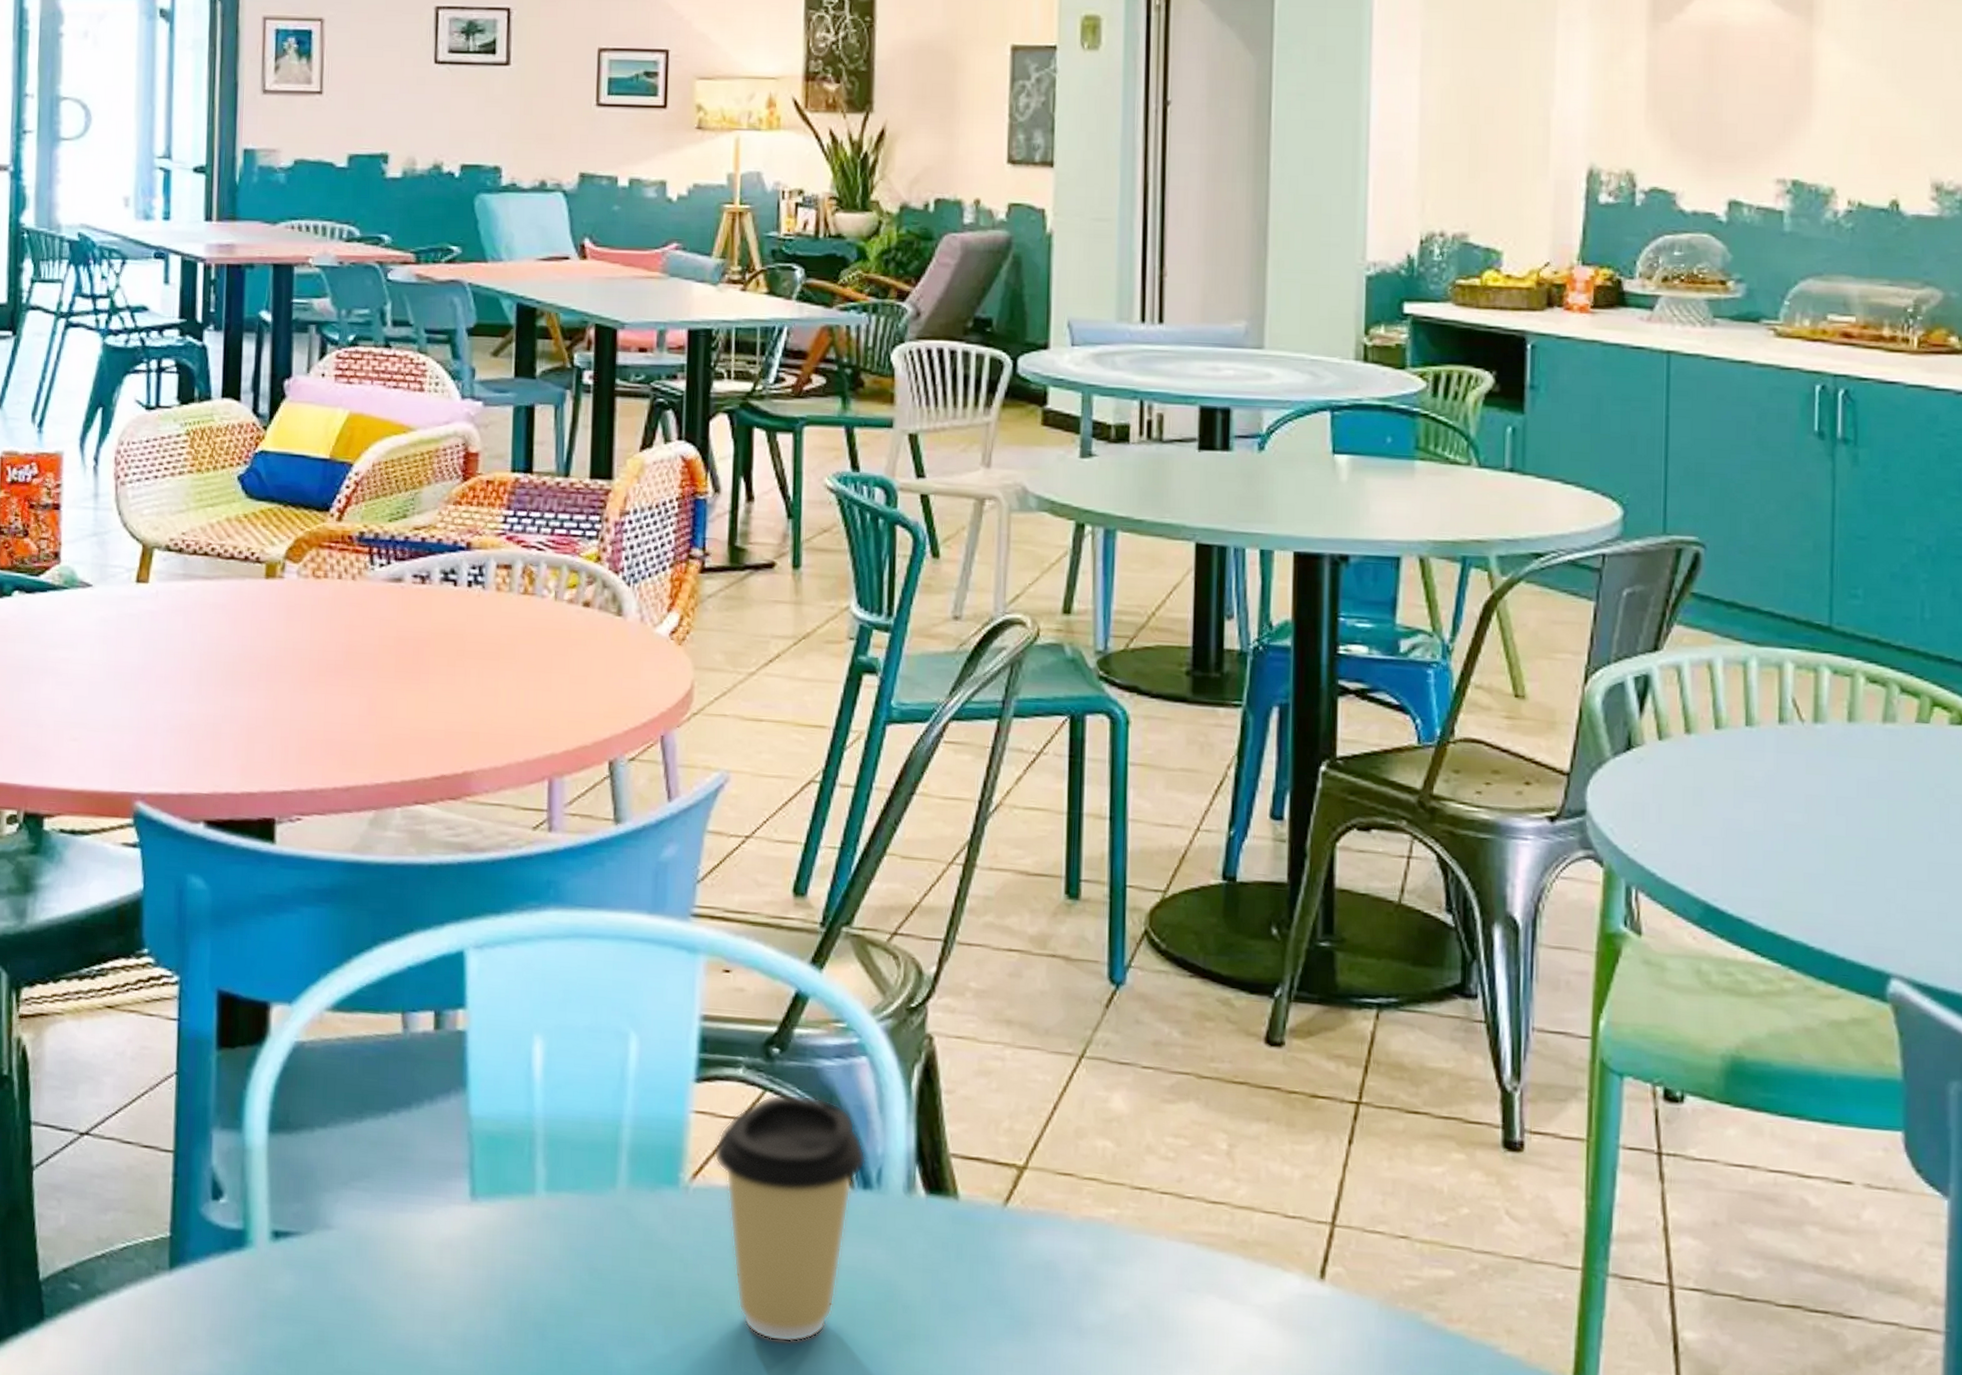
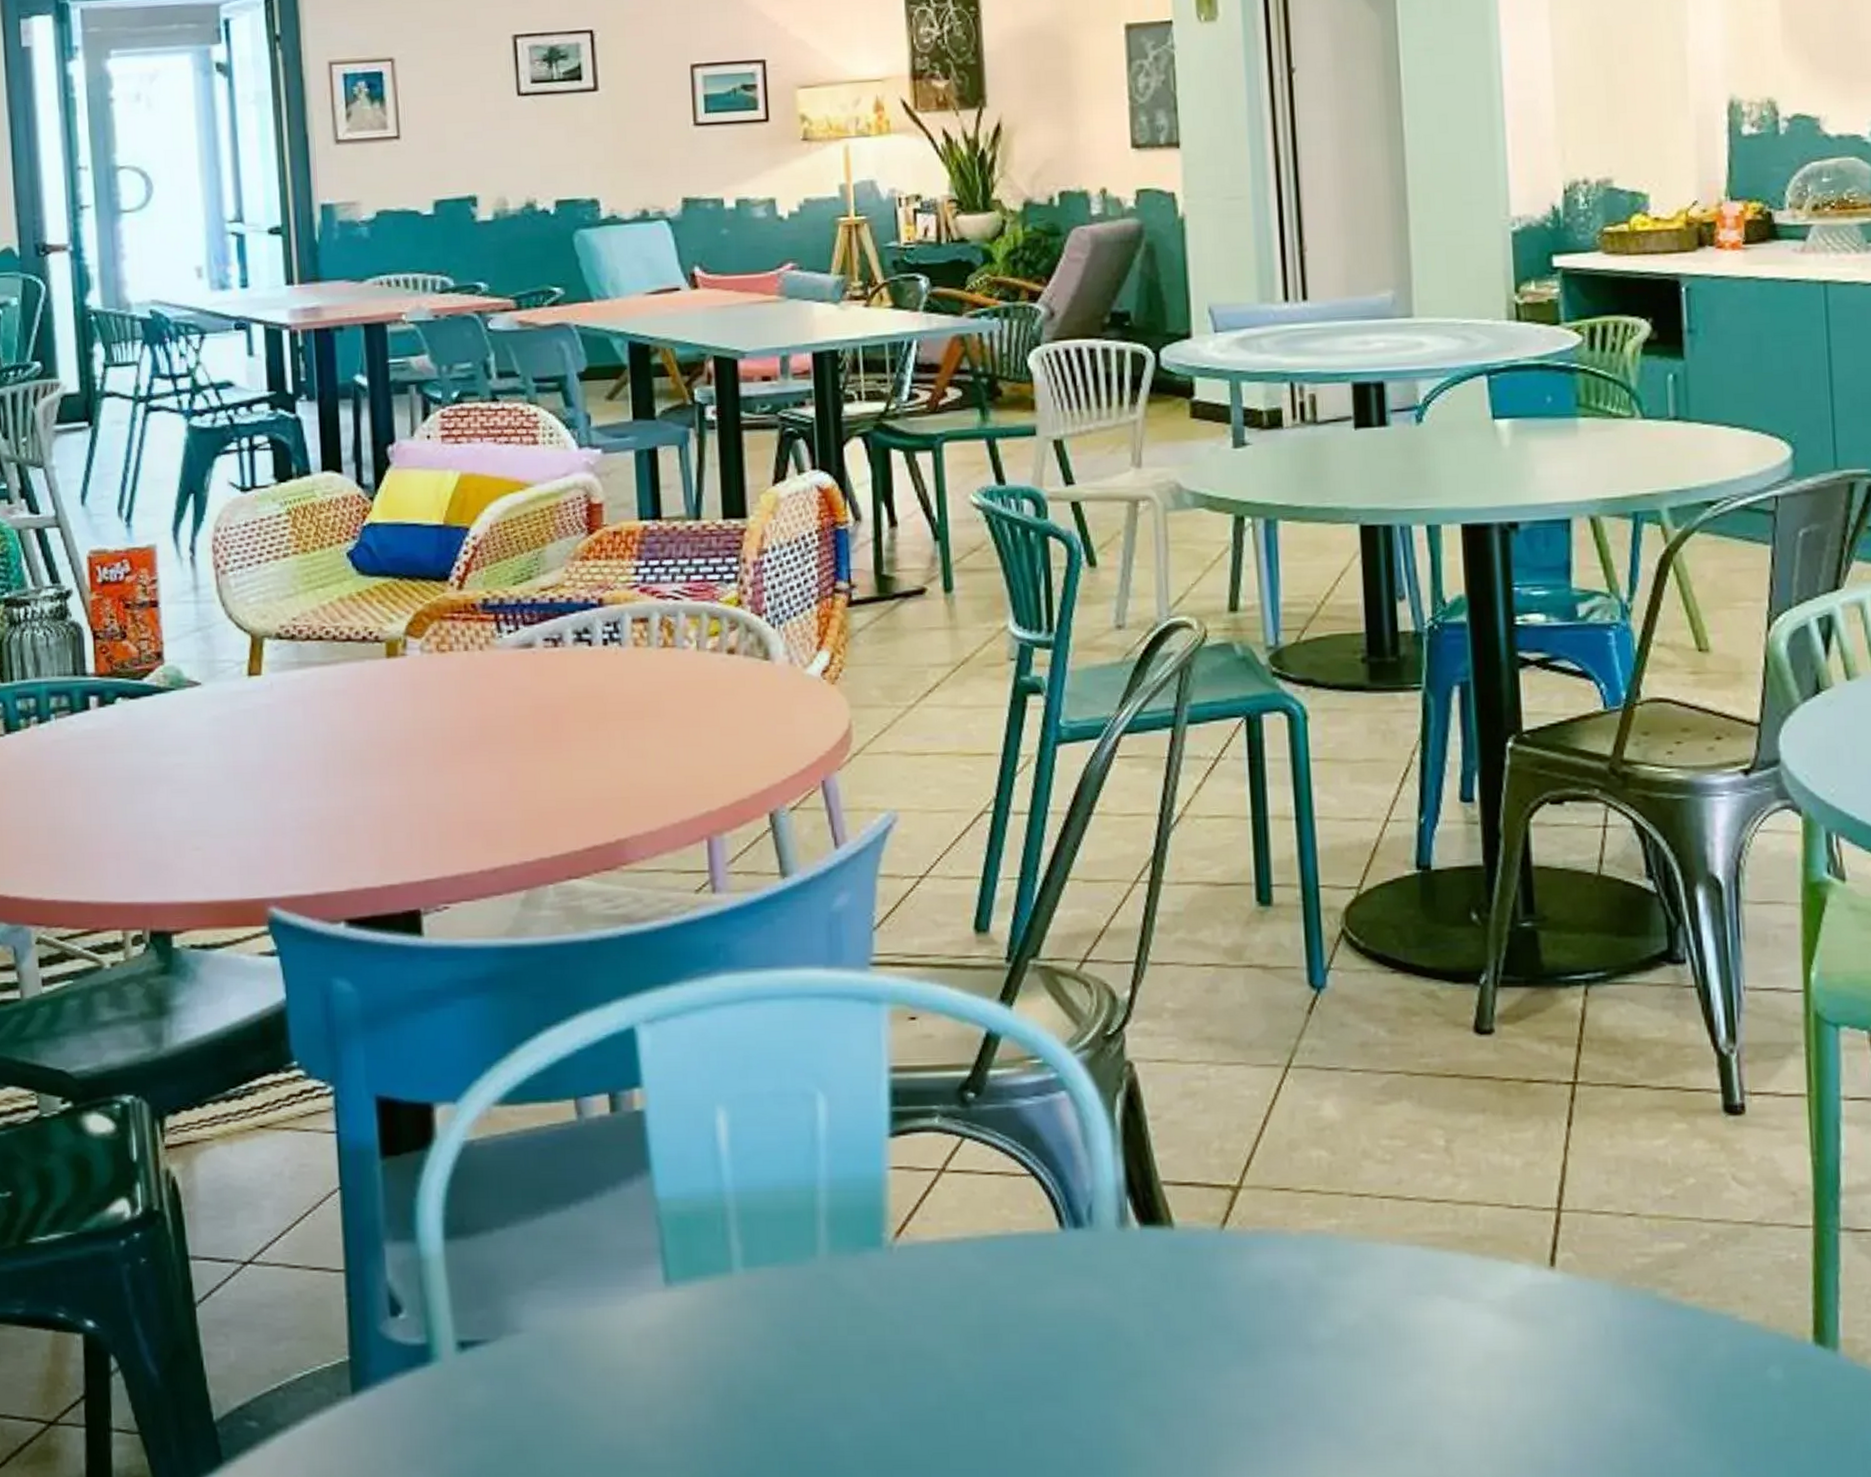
coffee cup: present [713,1093,867,1343] -> none [915,1137,1075,1396]

